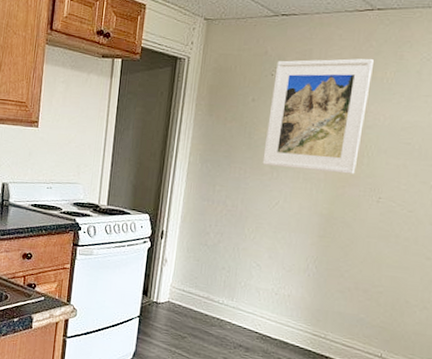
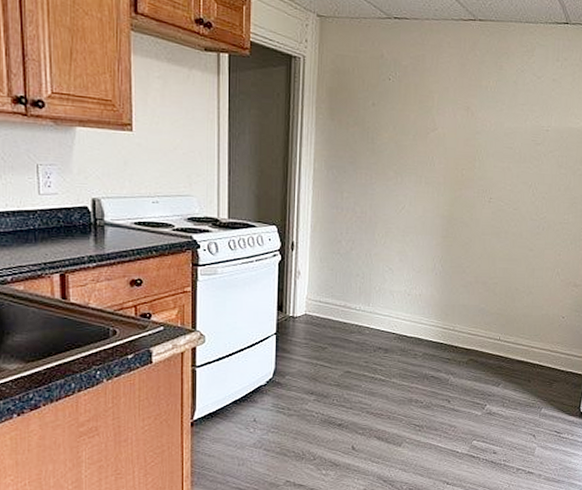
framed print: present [262,59,374,174] -> none [387,65,478,177]

